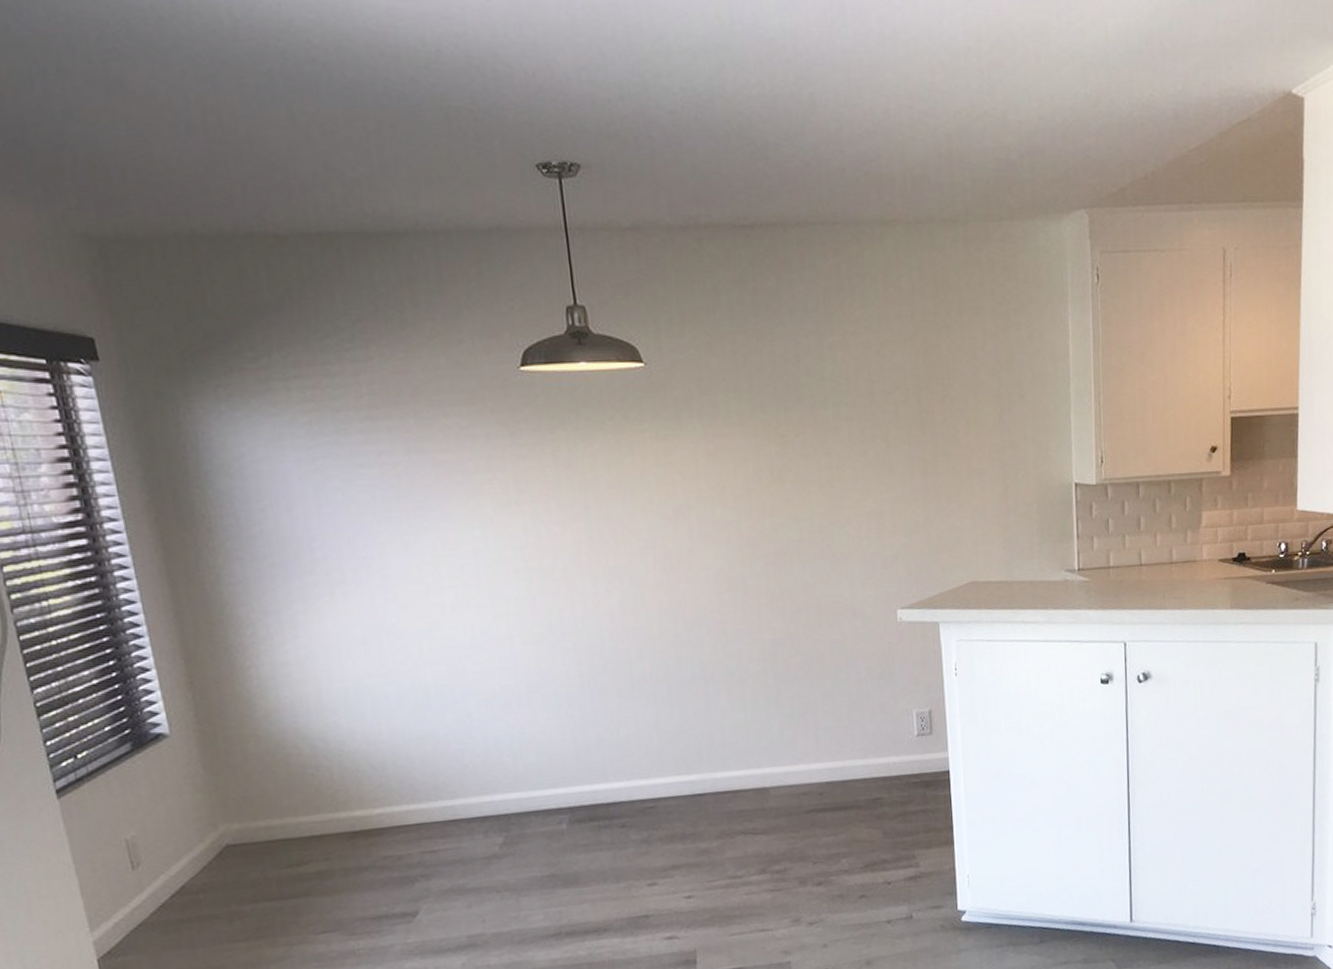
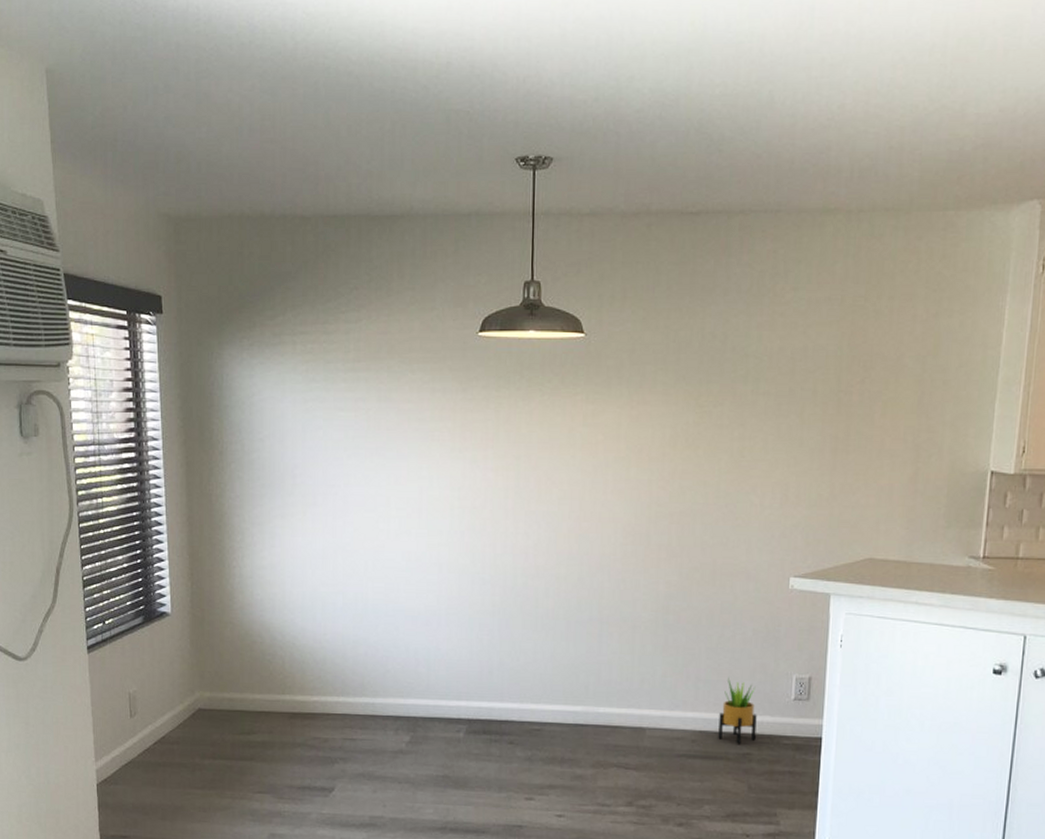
potted plant: none [844,722,884,790] -> present [718,677,757,744]

